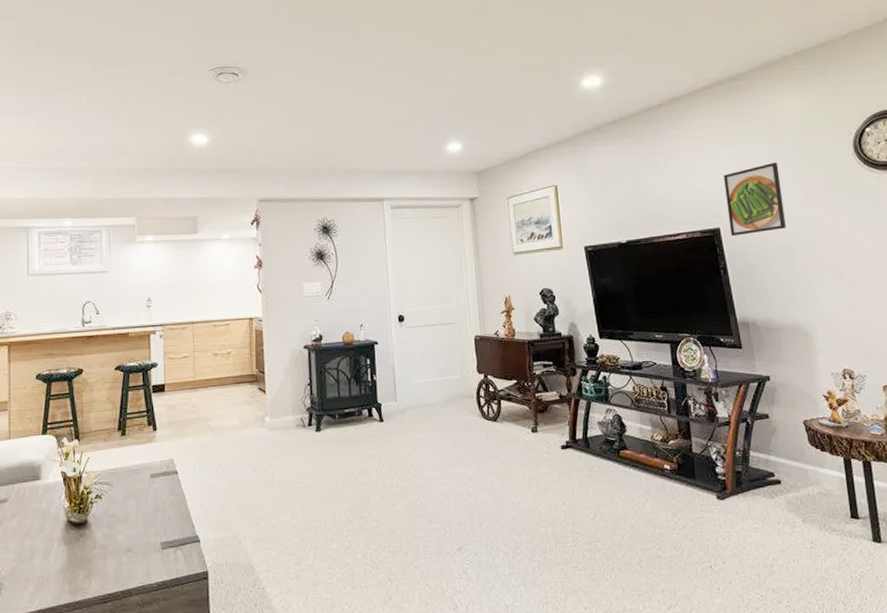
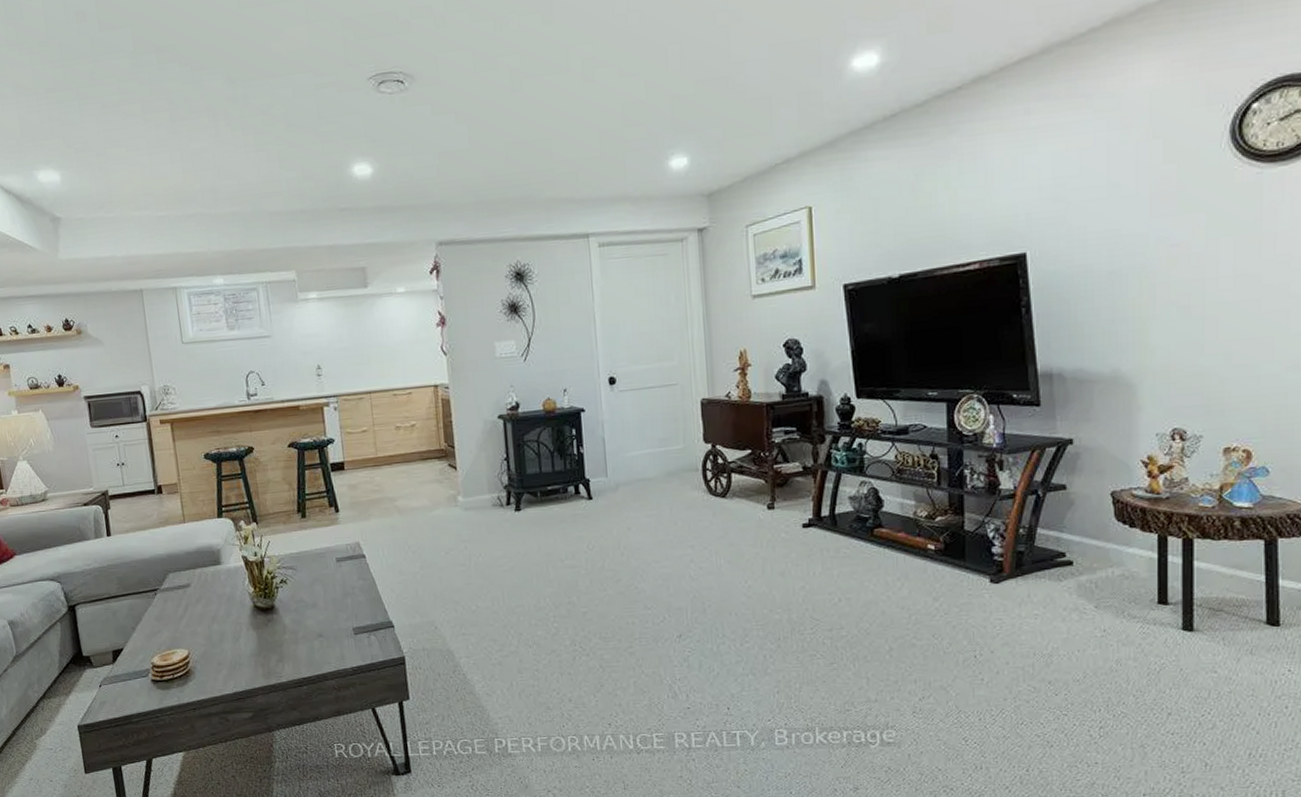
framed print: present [723,162,786,237] -> none [1038,159,1118,264]

